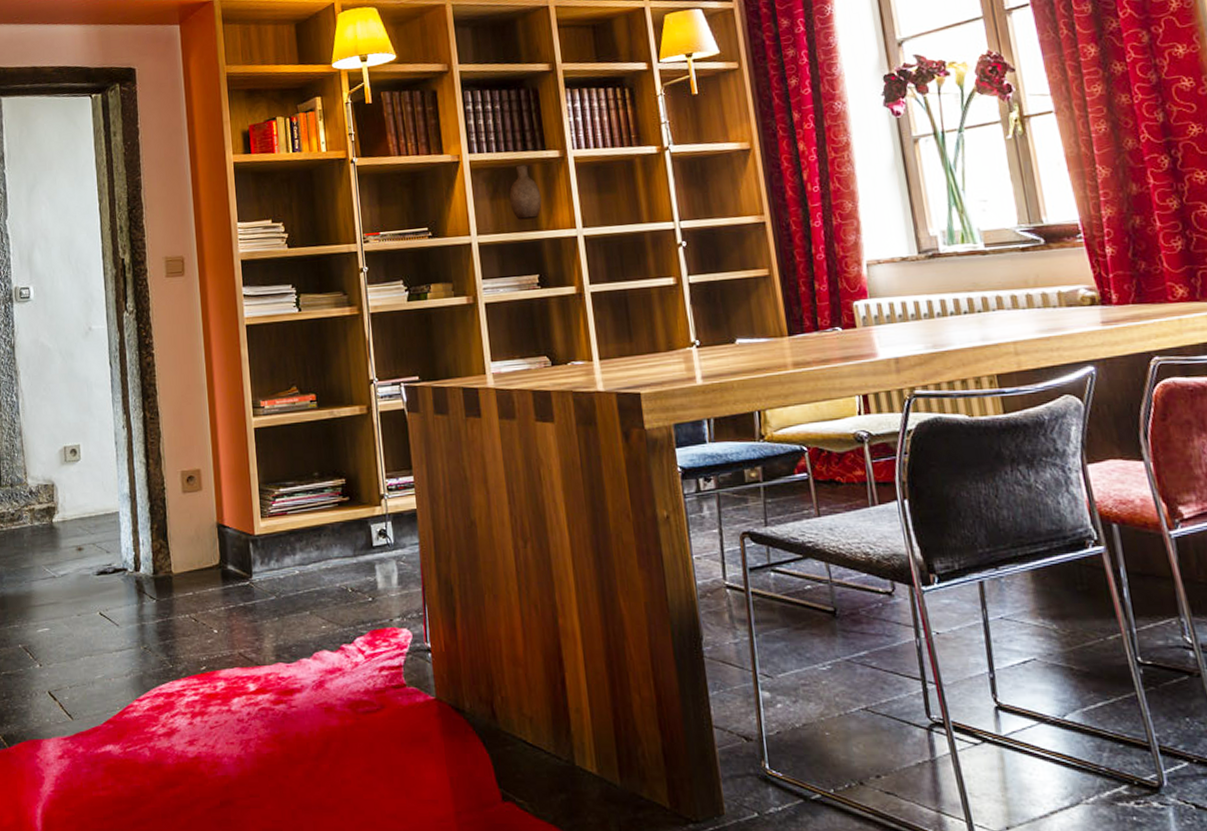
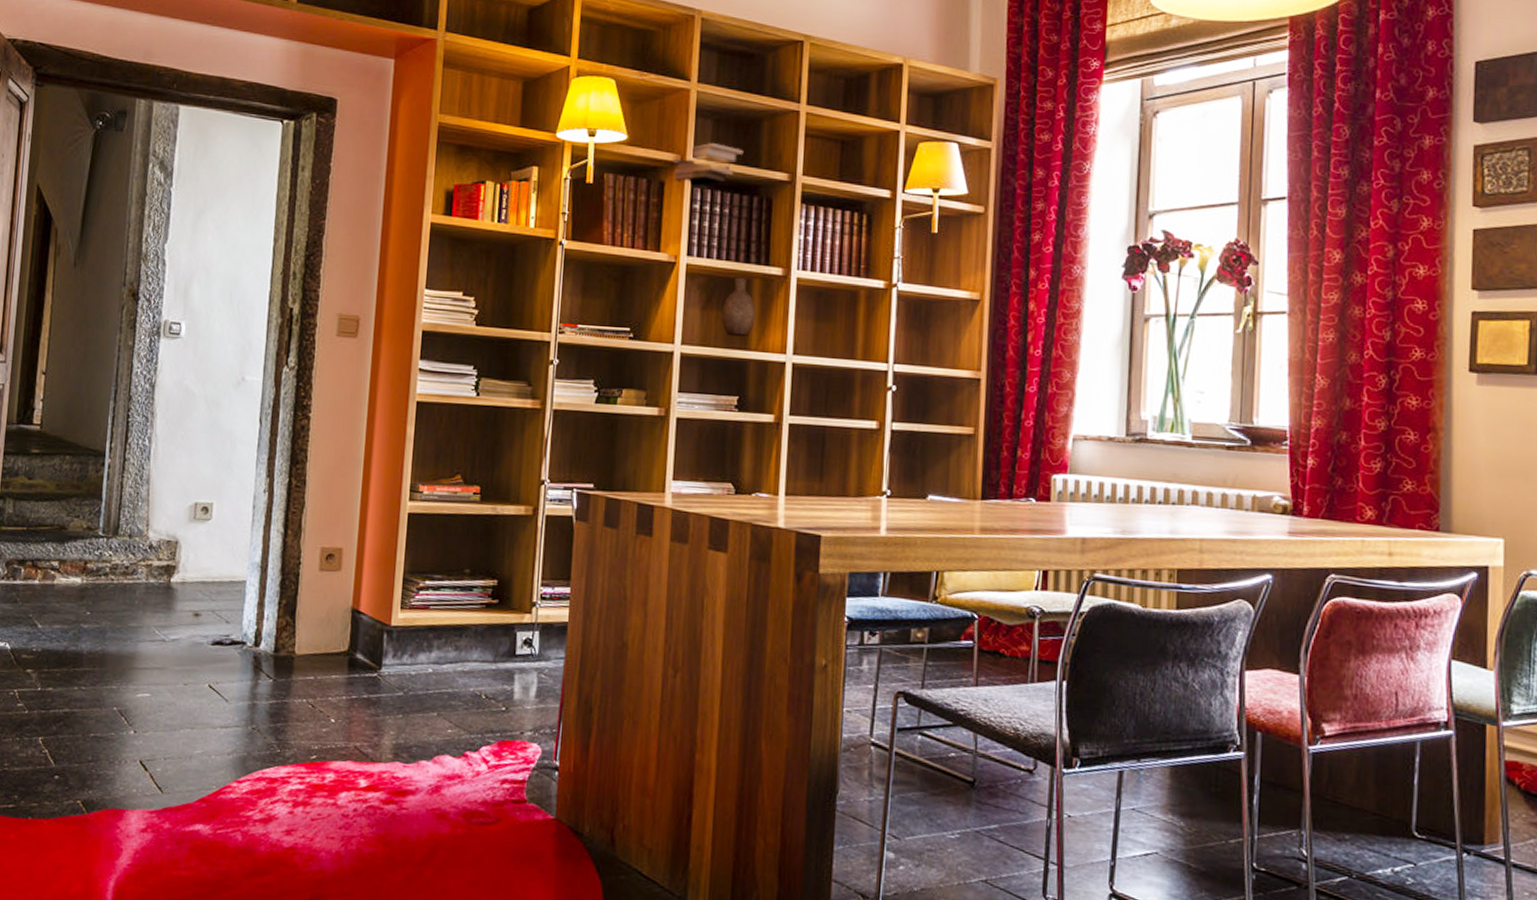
books: none [440,48,504,90] -> present [672,143,744,186]

